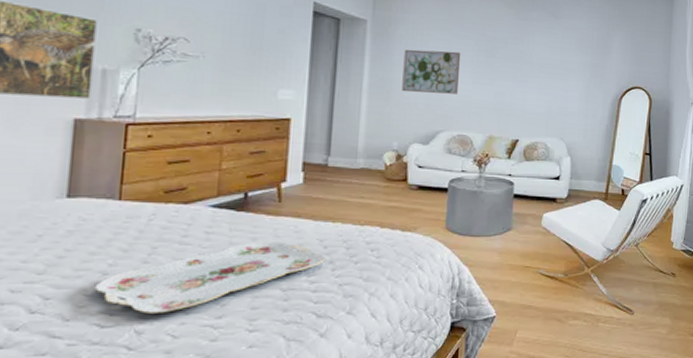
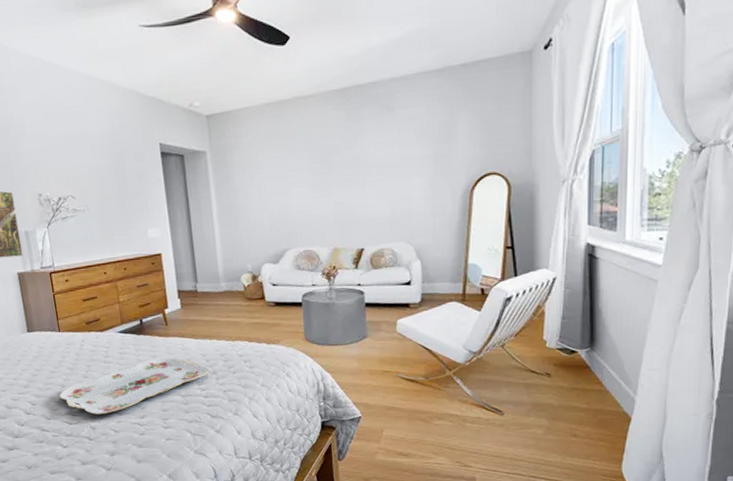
wall art: present [402,49,461,94] -> none [243,167,298,216]

